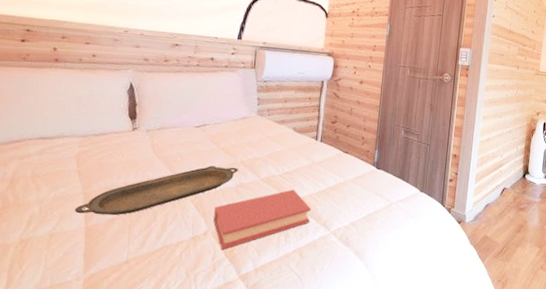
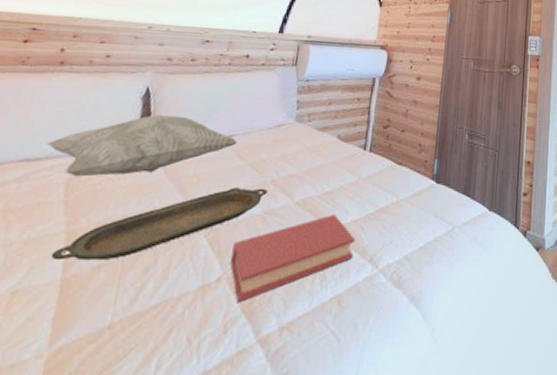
decorative pillow: none [55,106,210,153] -> present [46,115,237,177]

